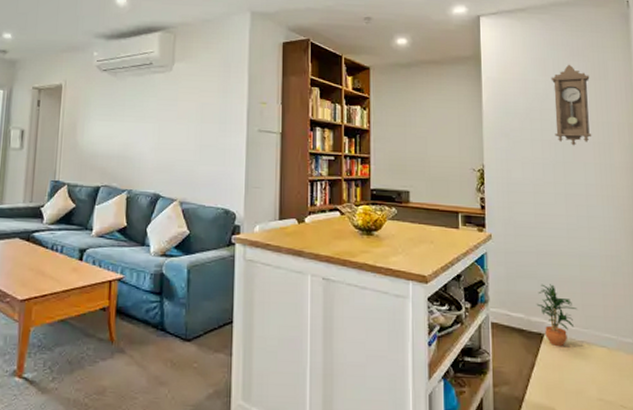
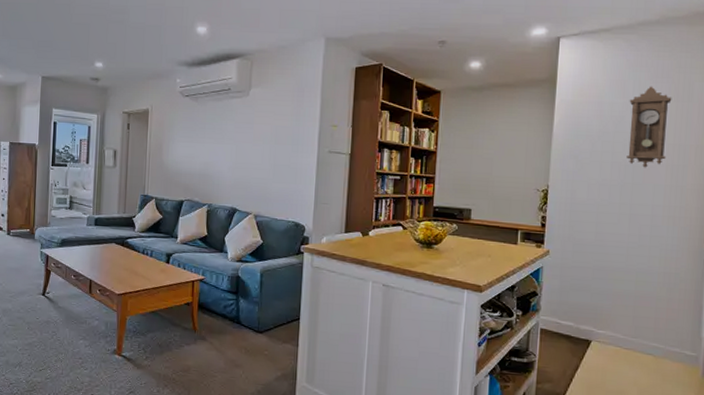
potted plant: present [536,284,578,347] -> none [587,296,628,353]

